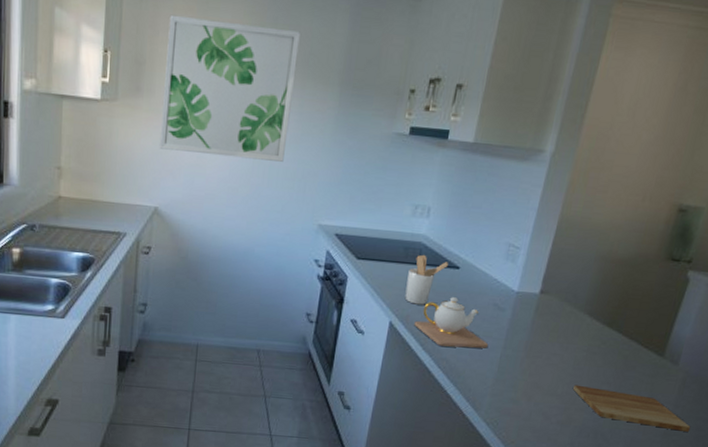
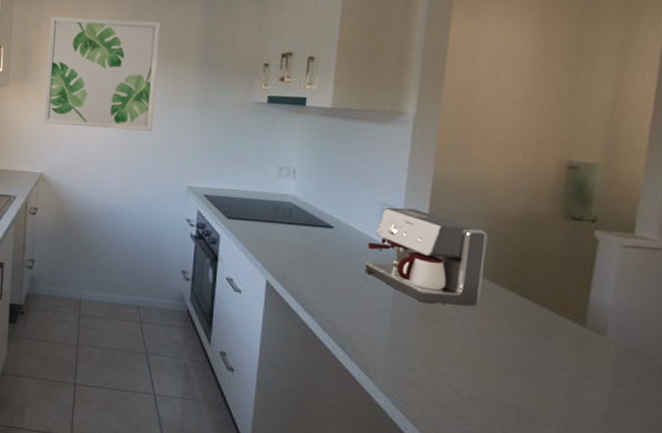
utensil holder: present [404,254,448,305] -> none [279,214,320,265]
teapot: present [414,297,489,349] -> none [292,257,375,311]
coffee maker: none [484,248,598,342] -> present [365,207,487,306]
cutting board: present [573,384,691,432] -> none [481,354,640,418]

